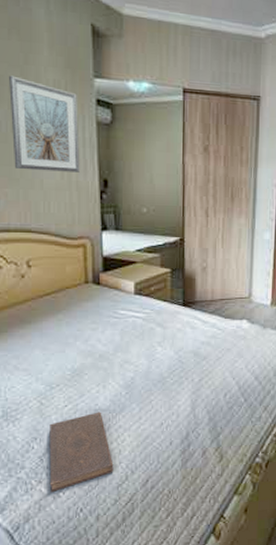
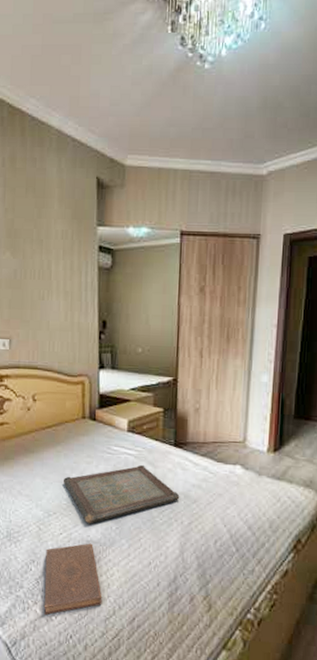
picture frame: present [9,75,80,173] -> none [24,229,82,314]
serving tray: none [65,328,190,392] -> present [63,465,180,524]

